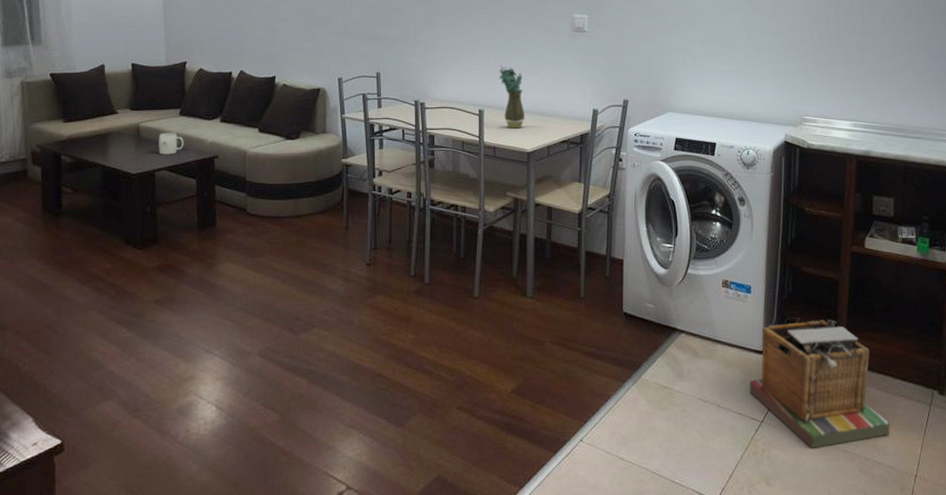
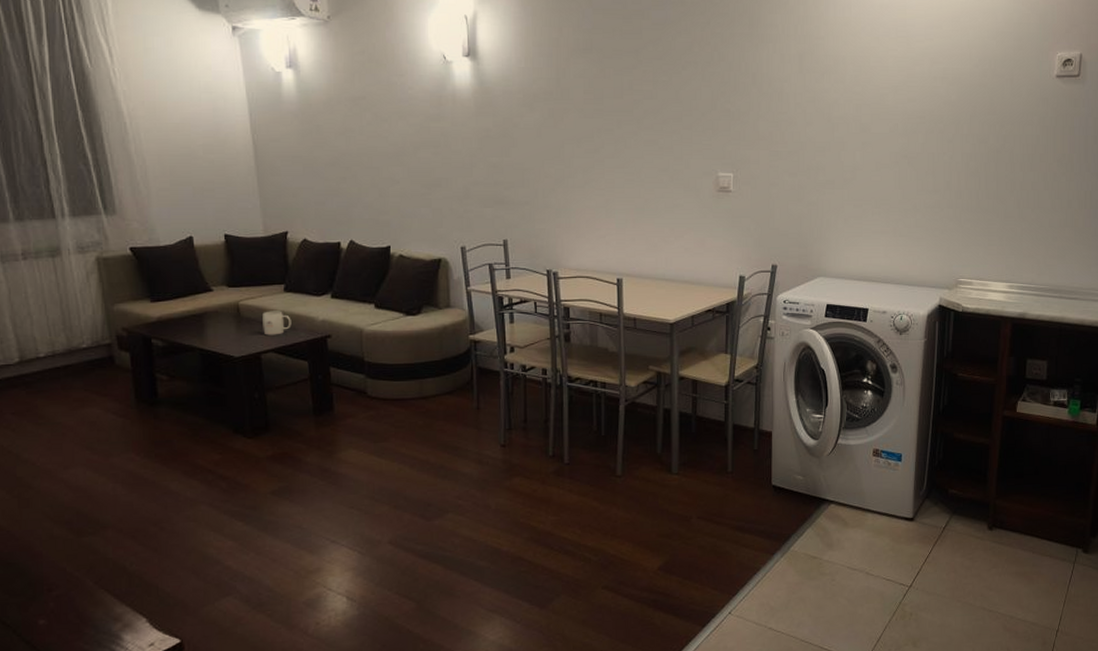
vase: present [499,65,526,129] -> none [638,229,668,298]
clothes hamper: present [749,318,890,448] -> none [898,484,1035,610]

